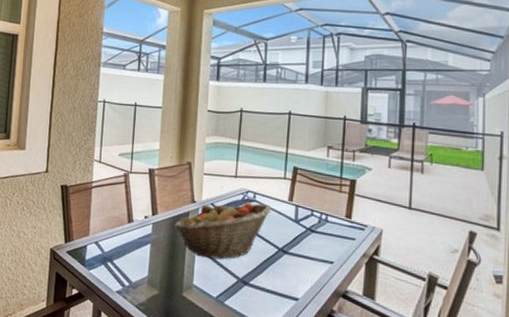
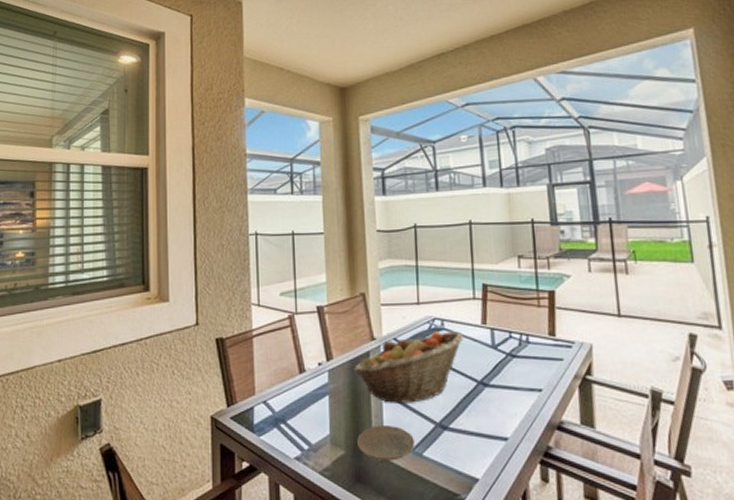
plate: none [170,274,219,305] -> present [357,426,415,461]

